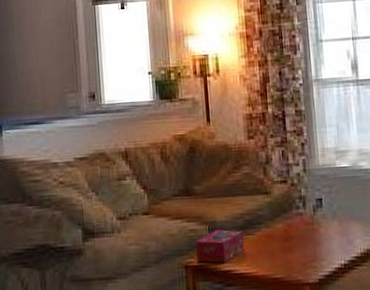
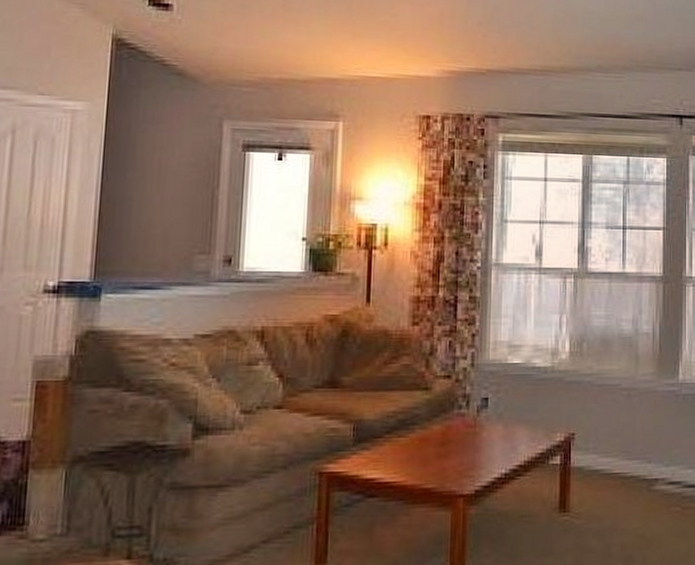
tissue box: present [195,229,244,263] -> none [335,430,395,469]

